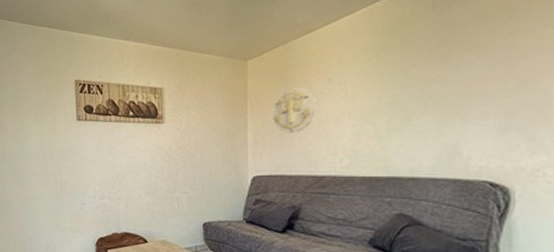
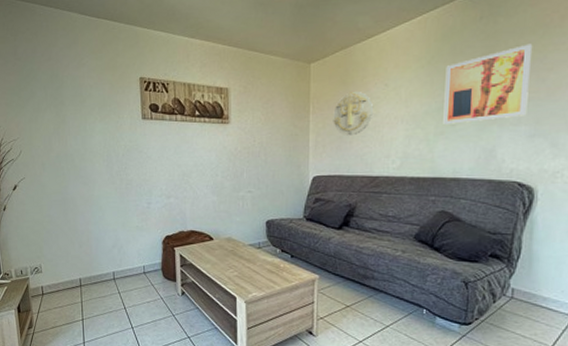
wall art: none [396,30,497,119] -> present [443,43,533,124]

